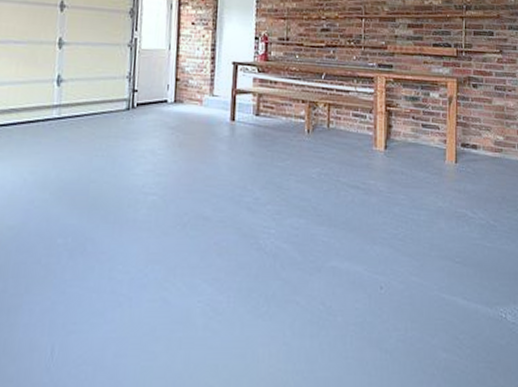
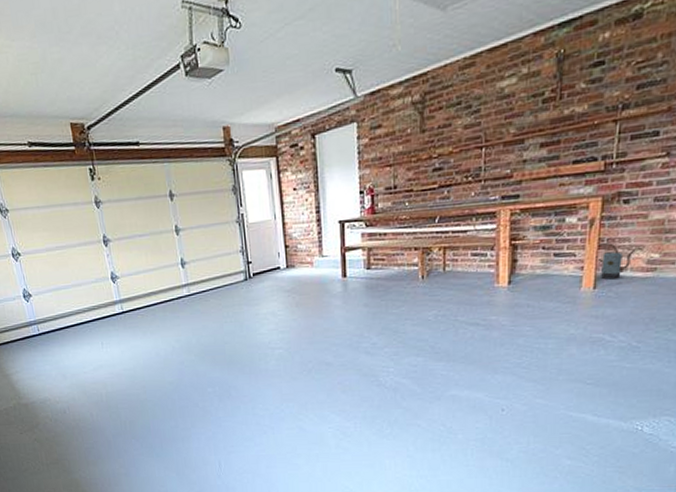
watering can: none [455,119,486,156] -> present [595,242,636,280]

